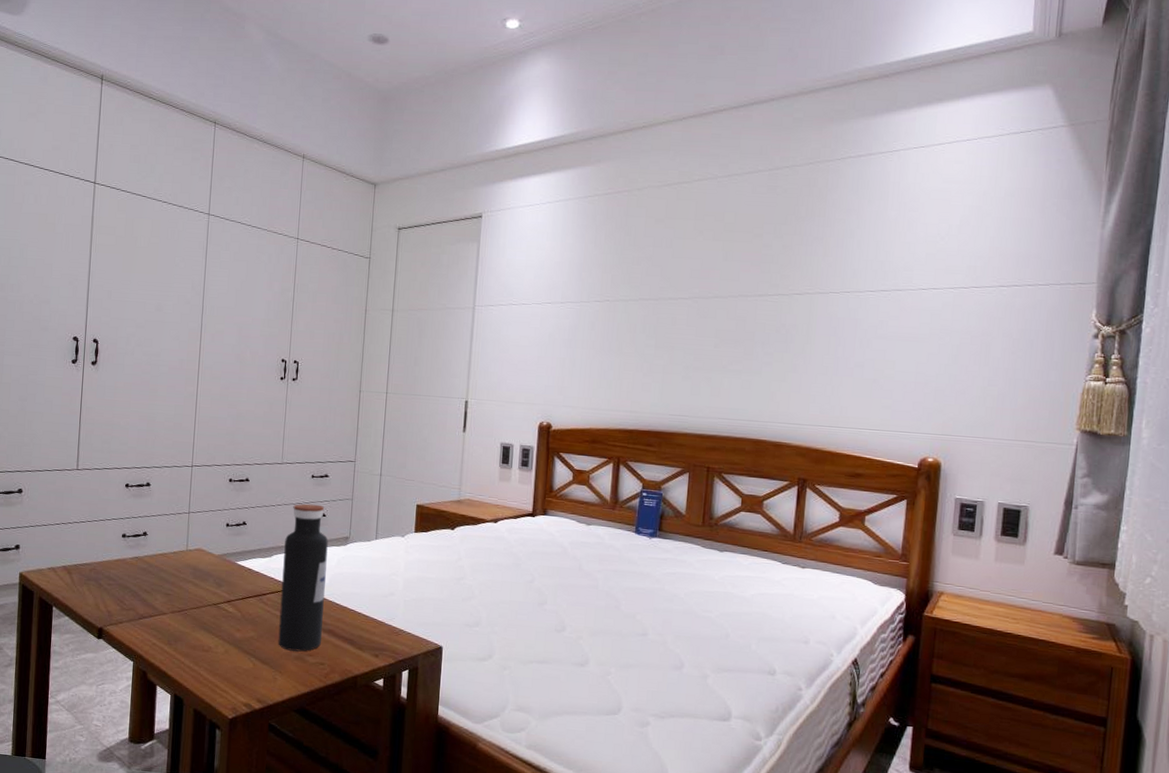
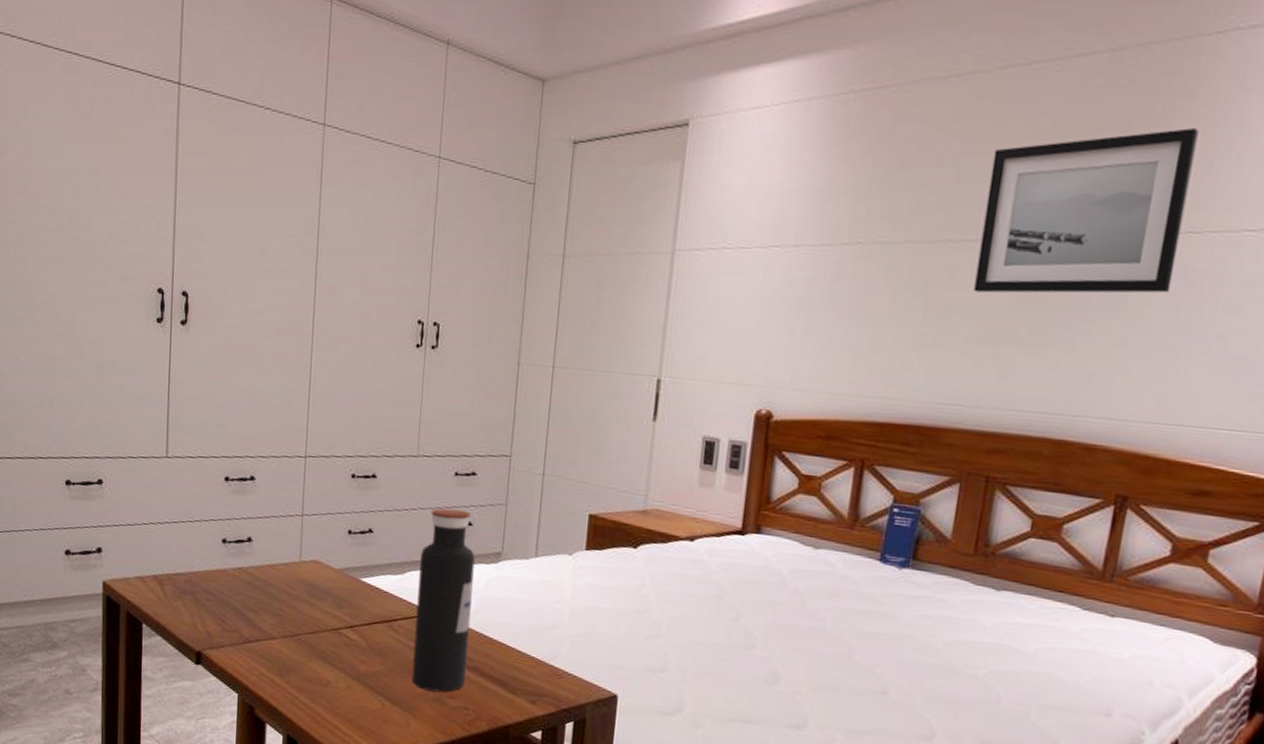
wall art: none [689,221,831,336] -> present [973,127,1199,294]

